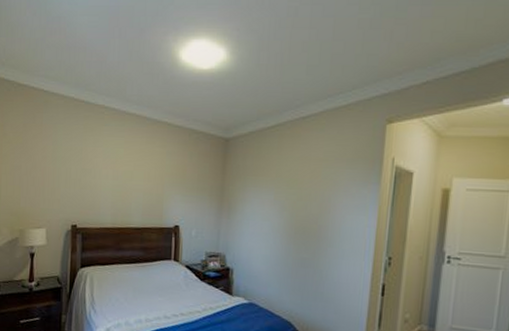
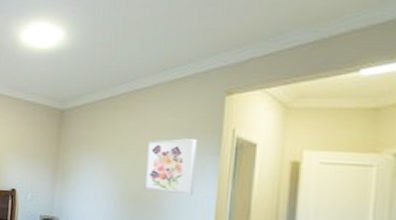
wall art: none [309,168,360,226] -> present [144,139,198,196]

